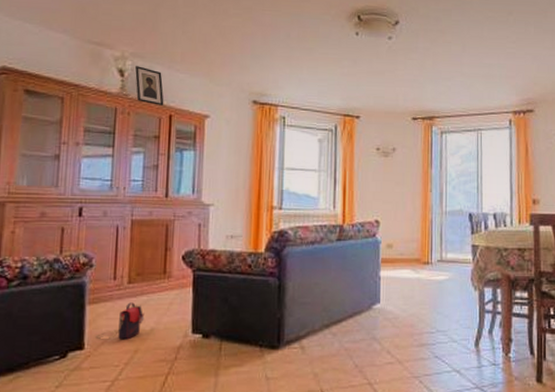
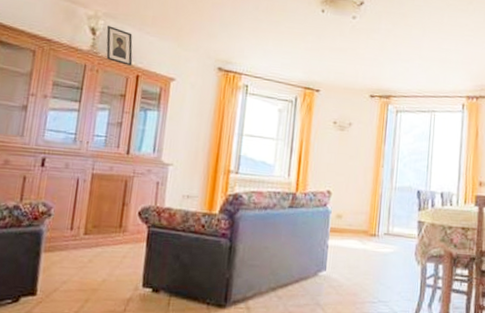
handbag: present [95,302,145,340] -> none [48,253,98,289]

